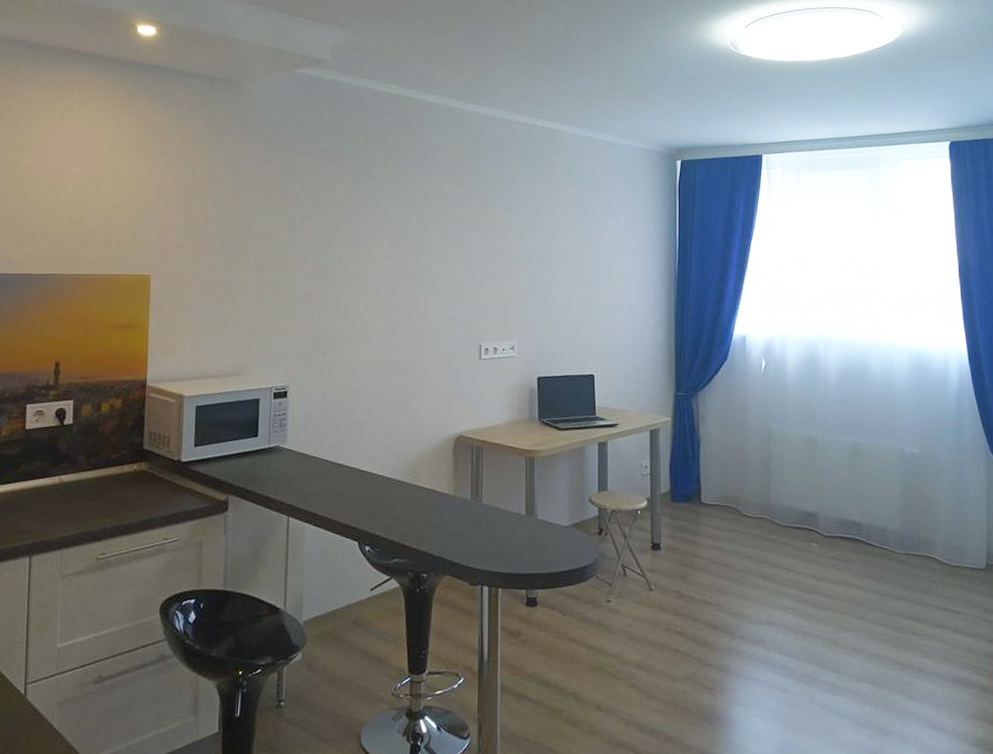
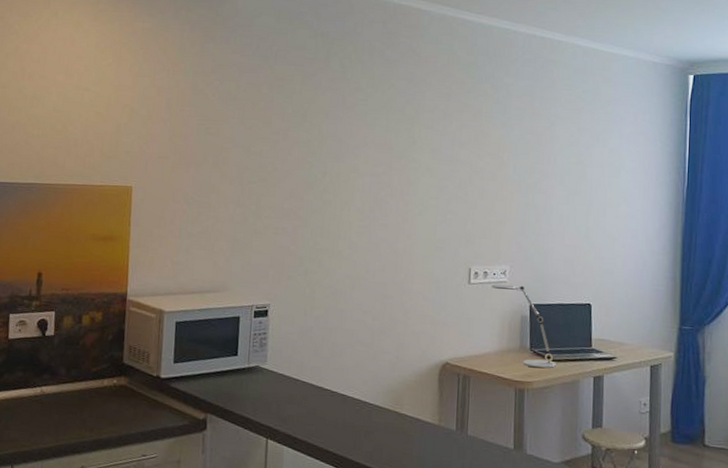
desk lamp: none [501,358,563,437] -> present [491,283,556,369]

